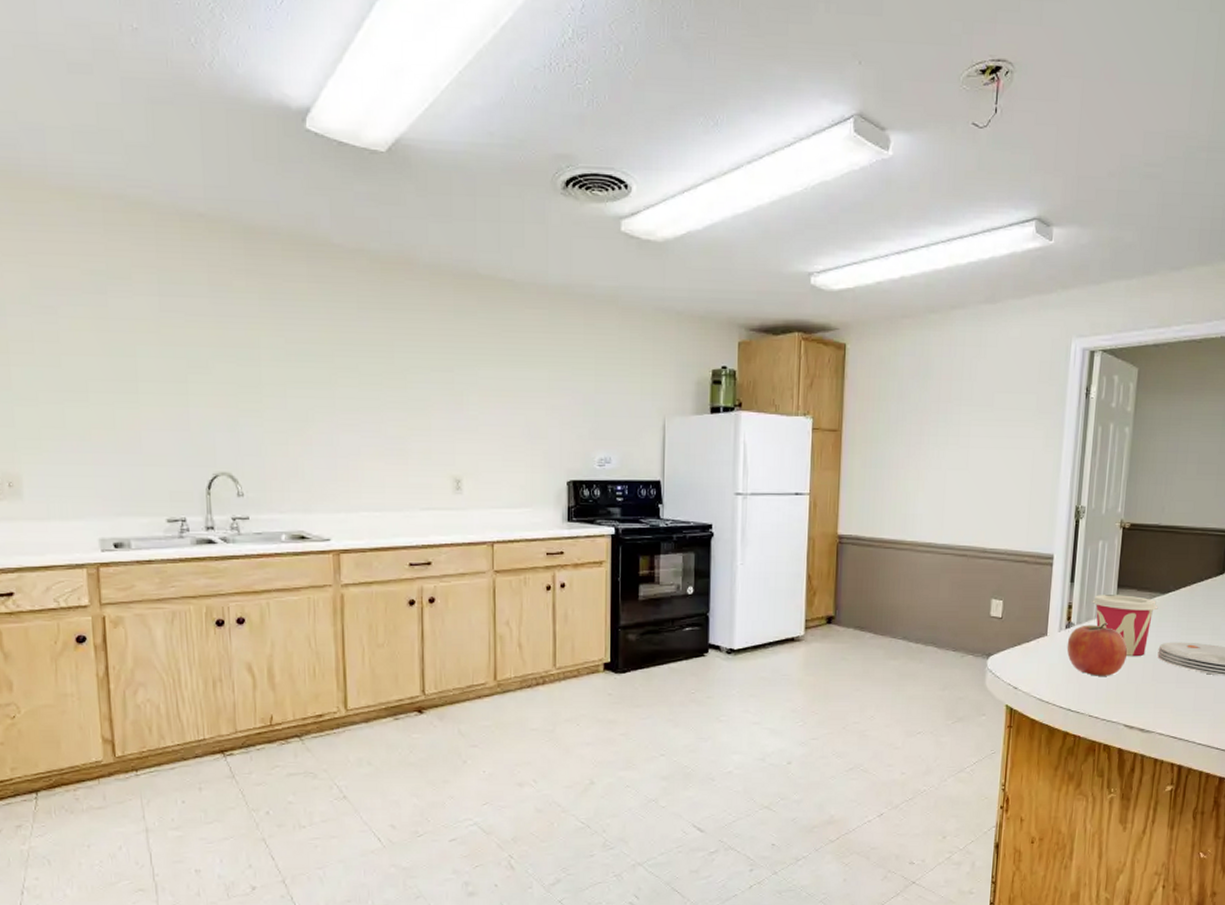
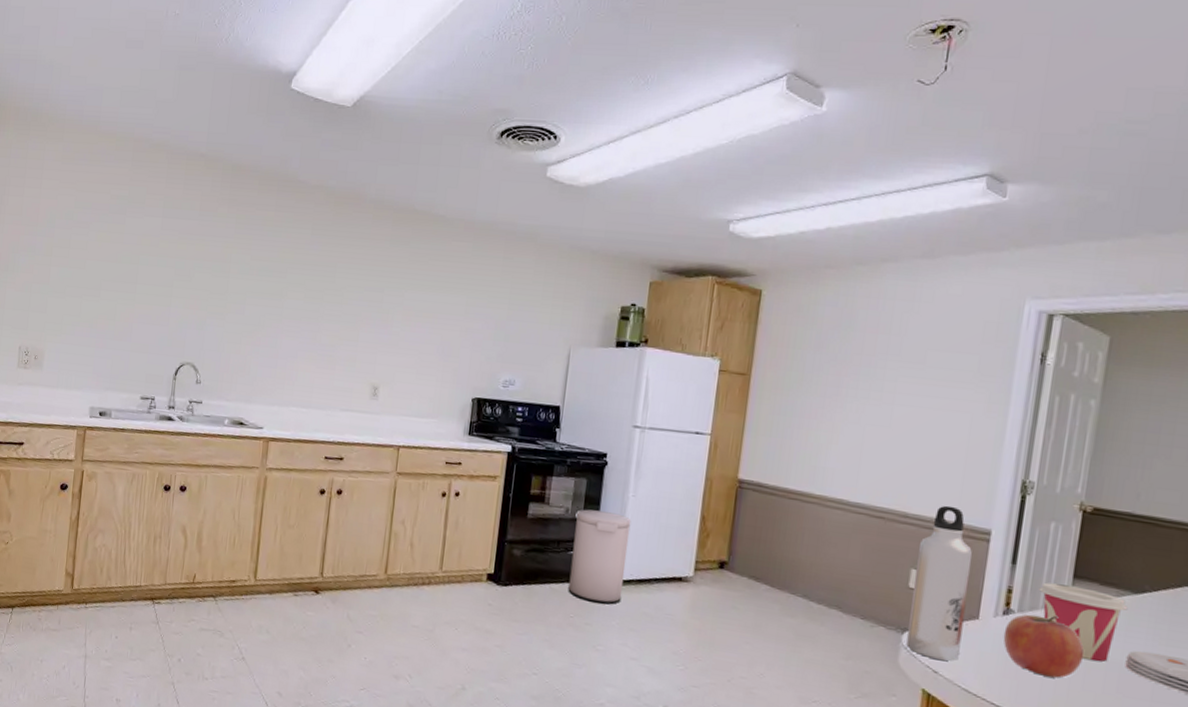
pedal bin: none [687,583,742,675] -> present [568,509,631,605]
water bottle: none [991,537,1040,677] -> present [906,505,973,662]

